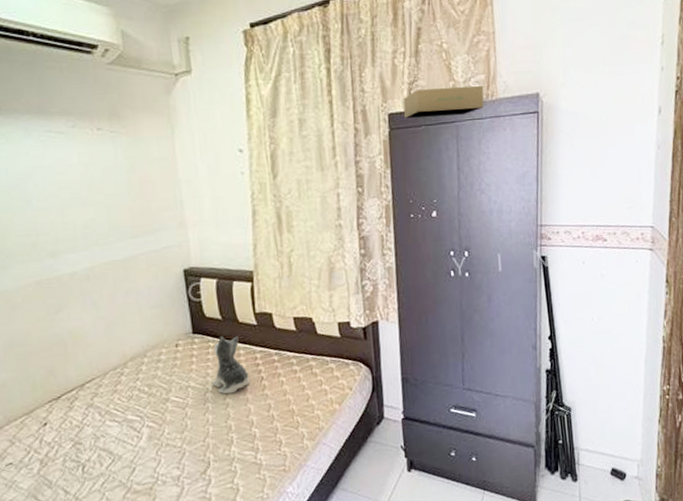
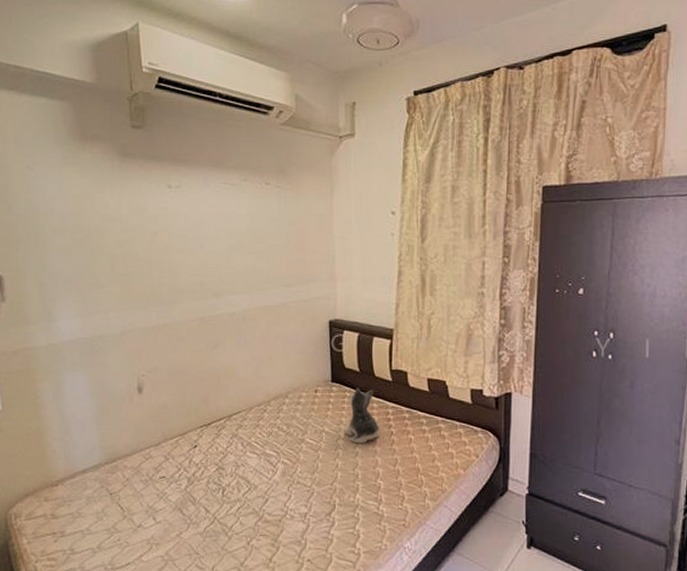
box: present [403,86,484,119] -> none [560,163,648,193]

